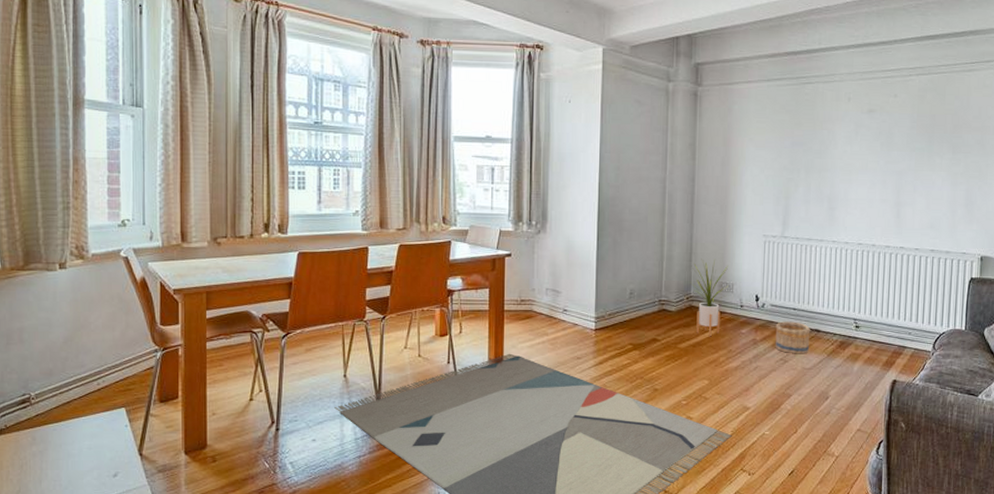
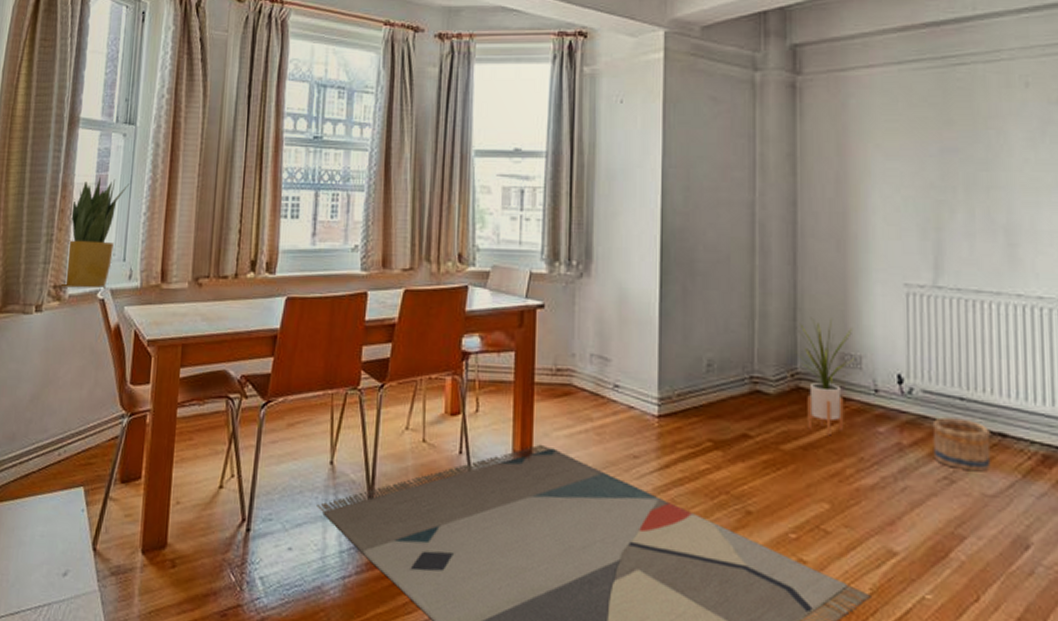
planter: none [71,153,143,248] -> present [50,177,130,289]

